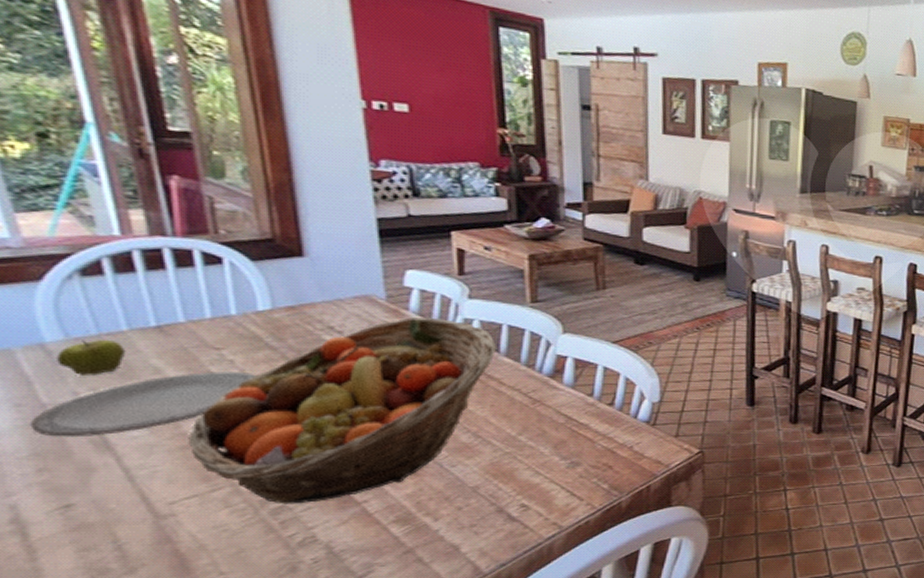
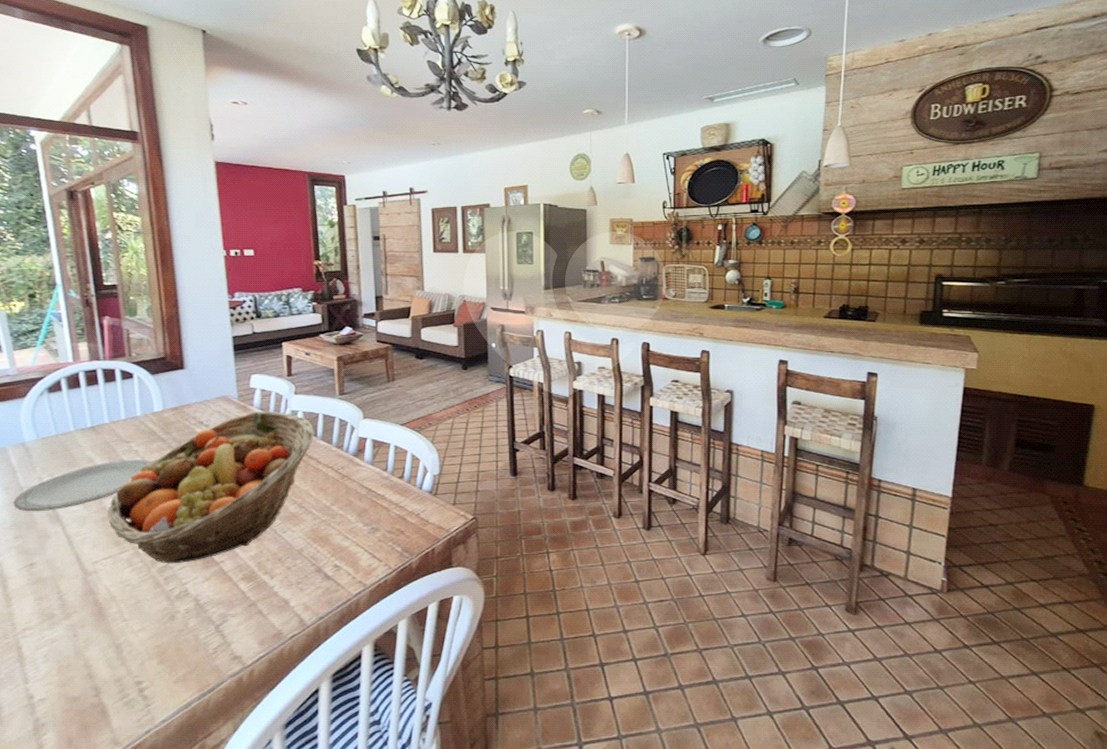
apple: present [57,339,126,375] -> none [31,438,72,465]

